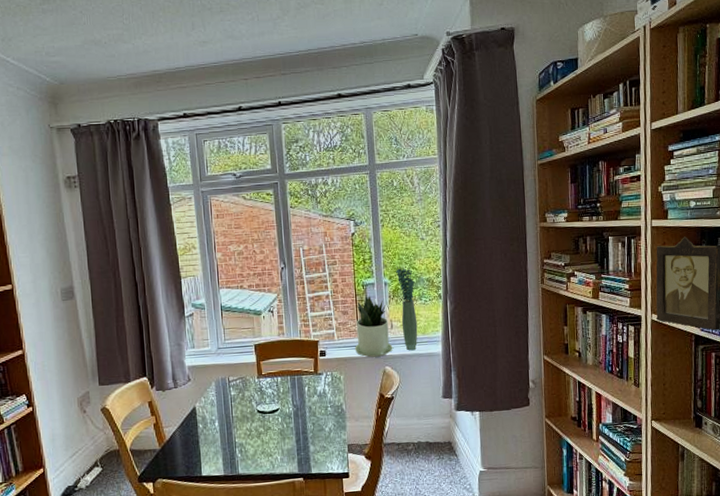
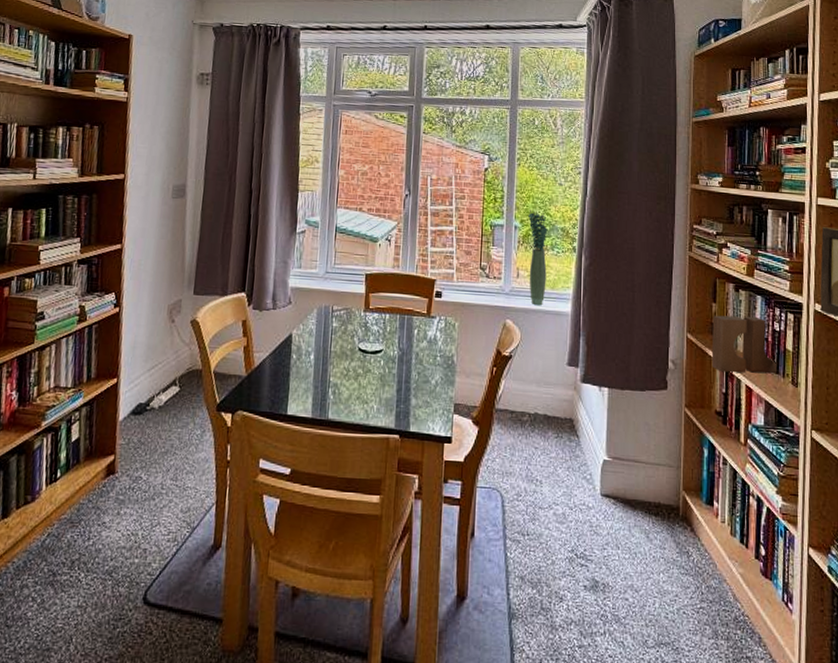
planter: present [355,296,393,358] -> none [475,238,517,308]
bookend: none [565,332,622,384] -> present [711,315,778,374]

